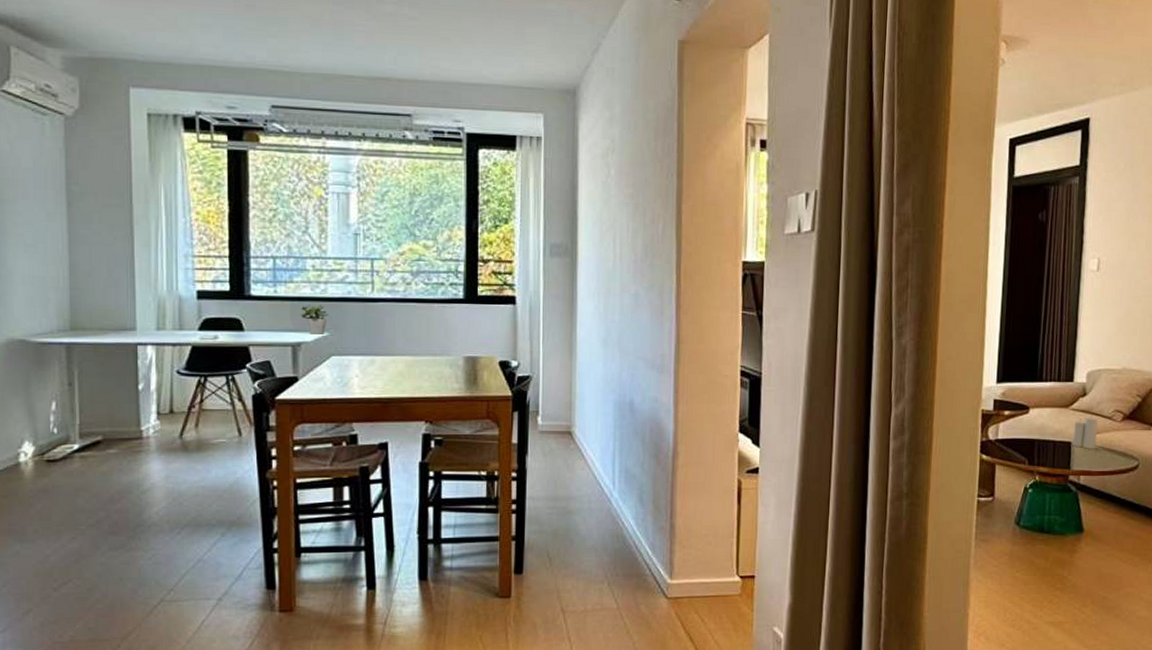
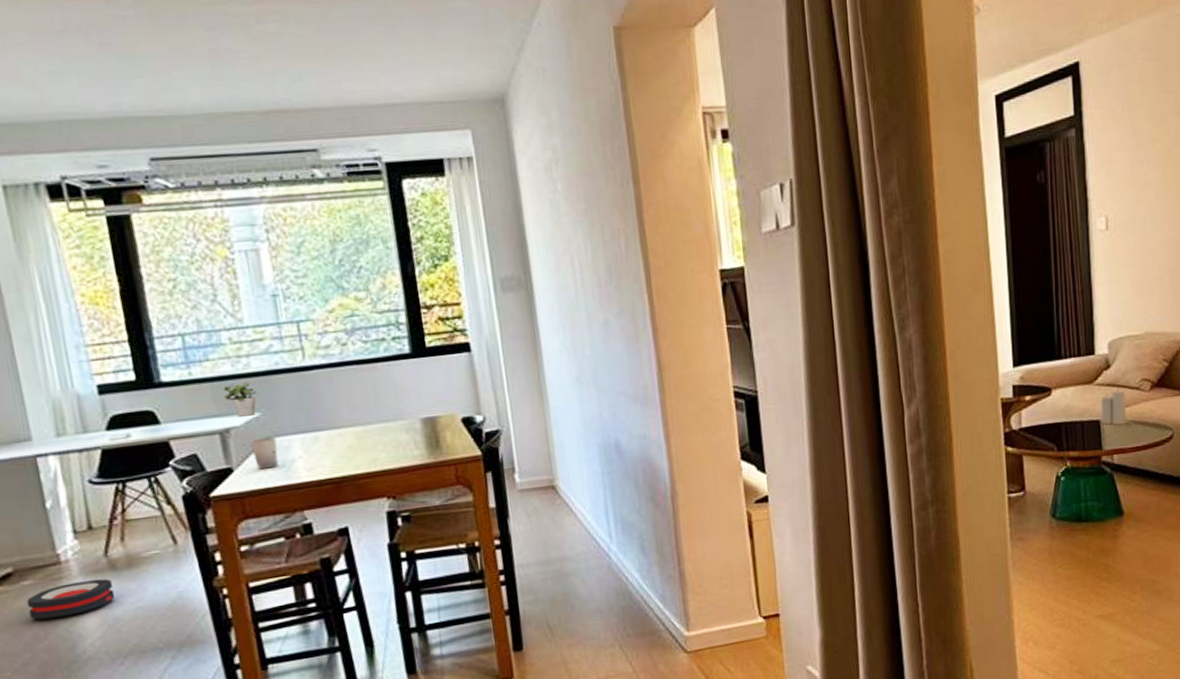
robot vacuum: none [109,457,183,485] -> present [26,578,115,620]
cup: none [316,355,339,382] -> present [250,437,279,470]

